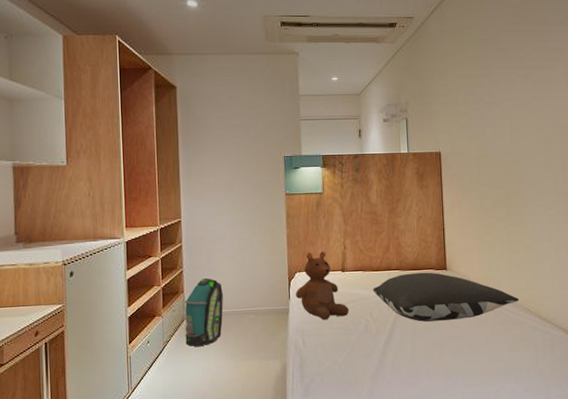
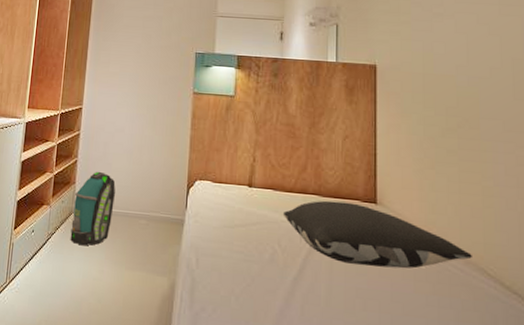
teddy bear: present [296,251,349,320] -> none [194,159,253,240]

